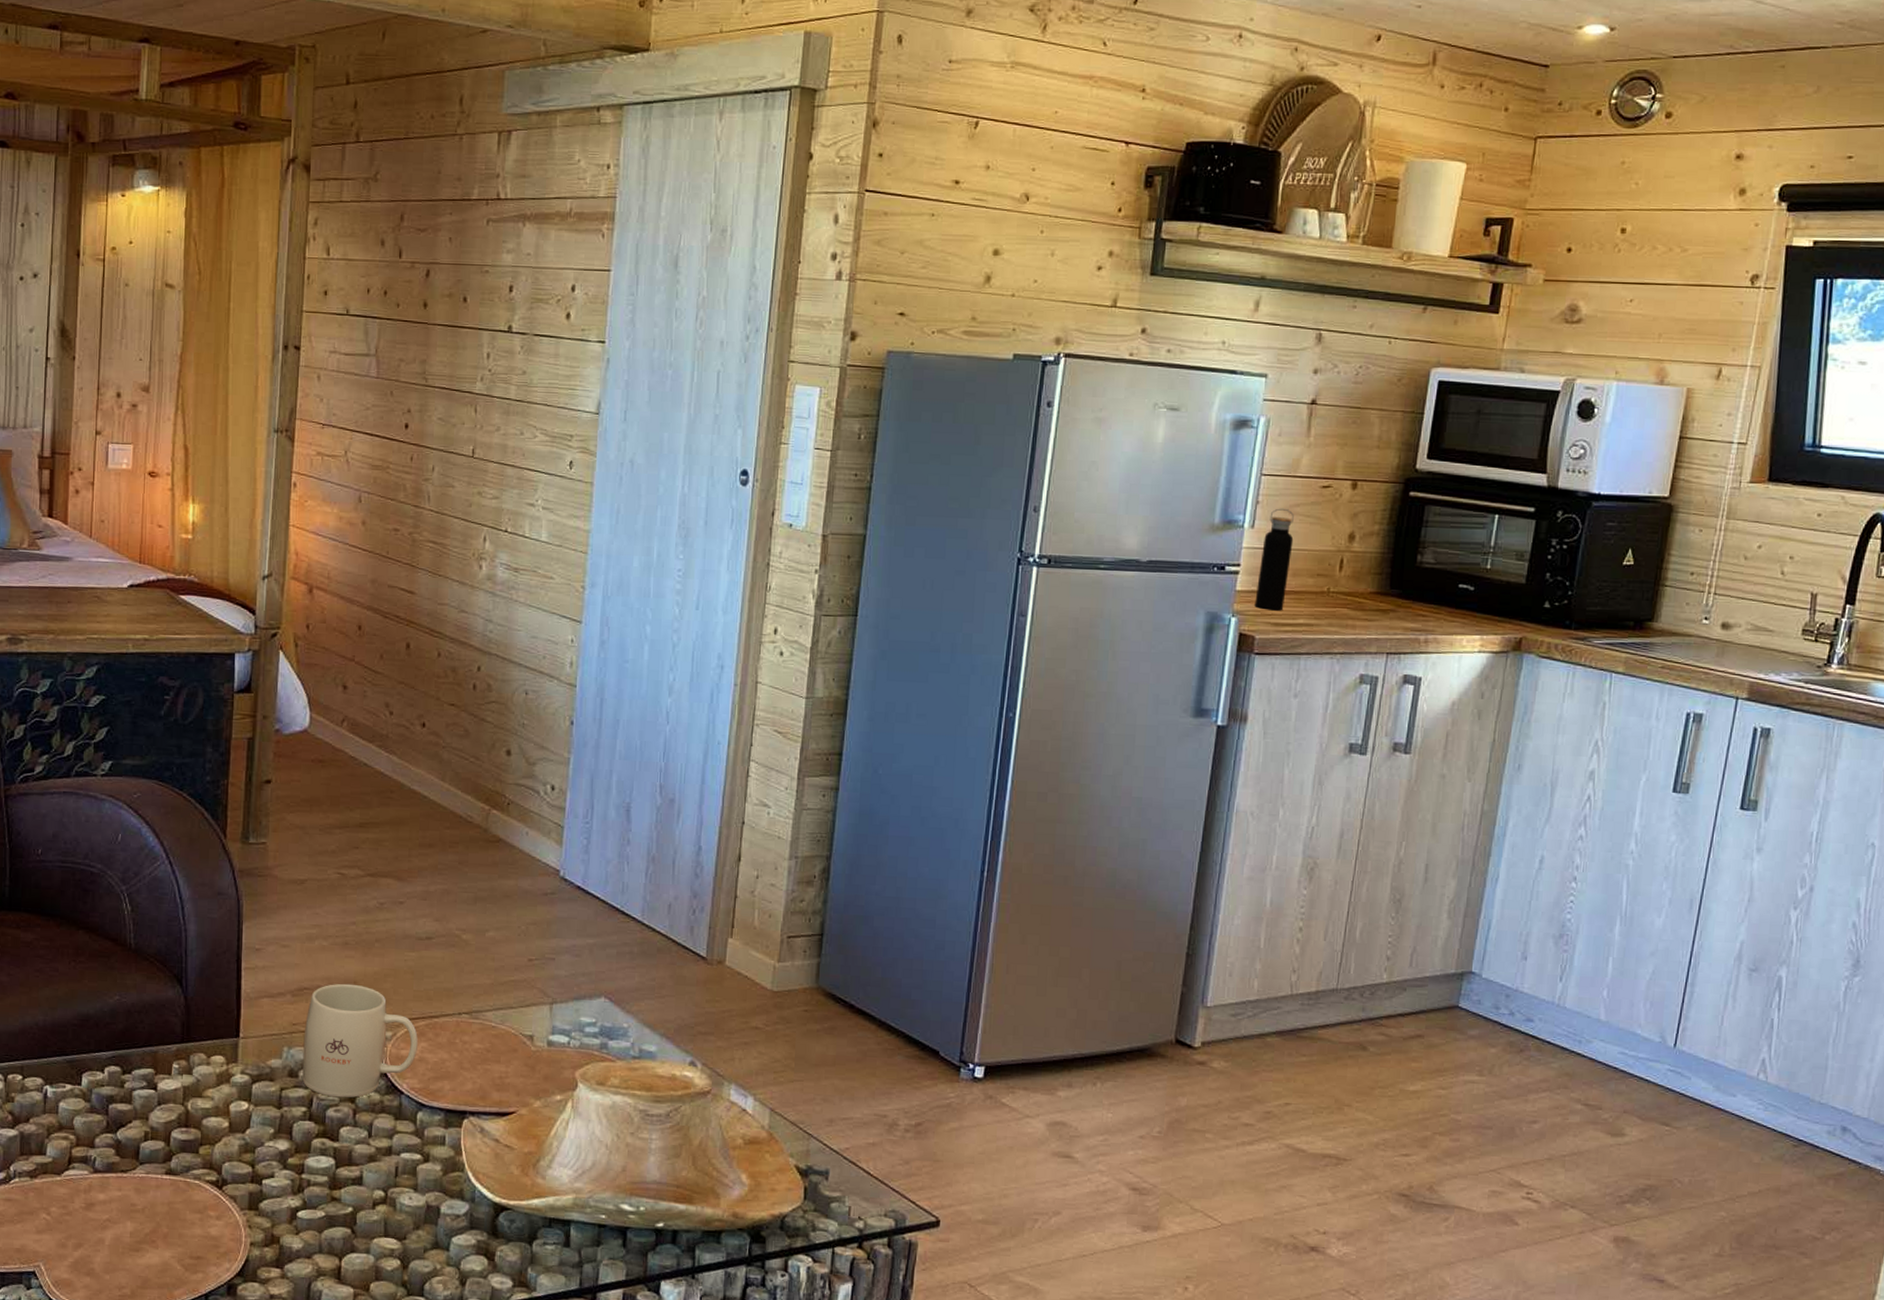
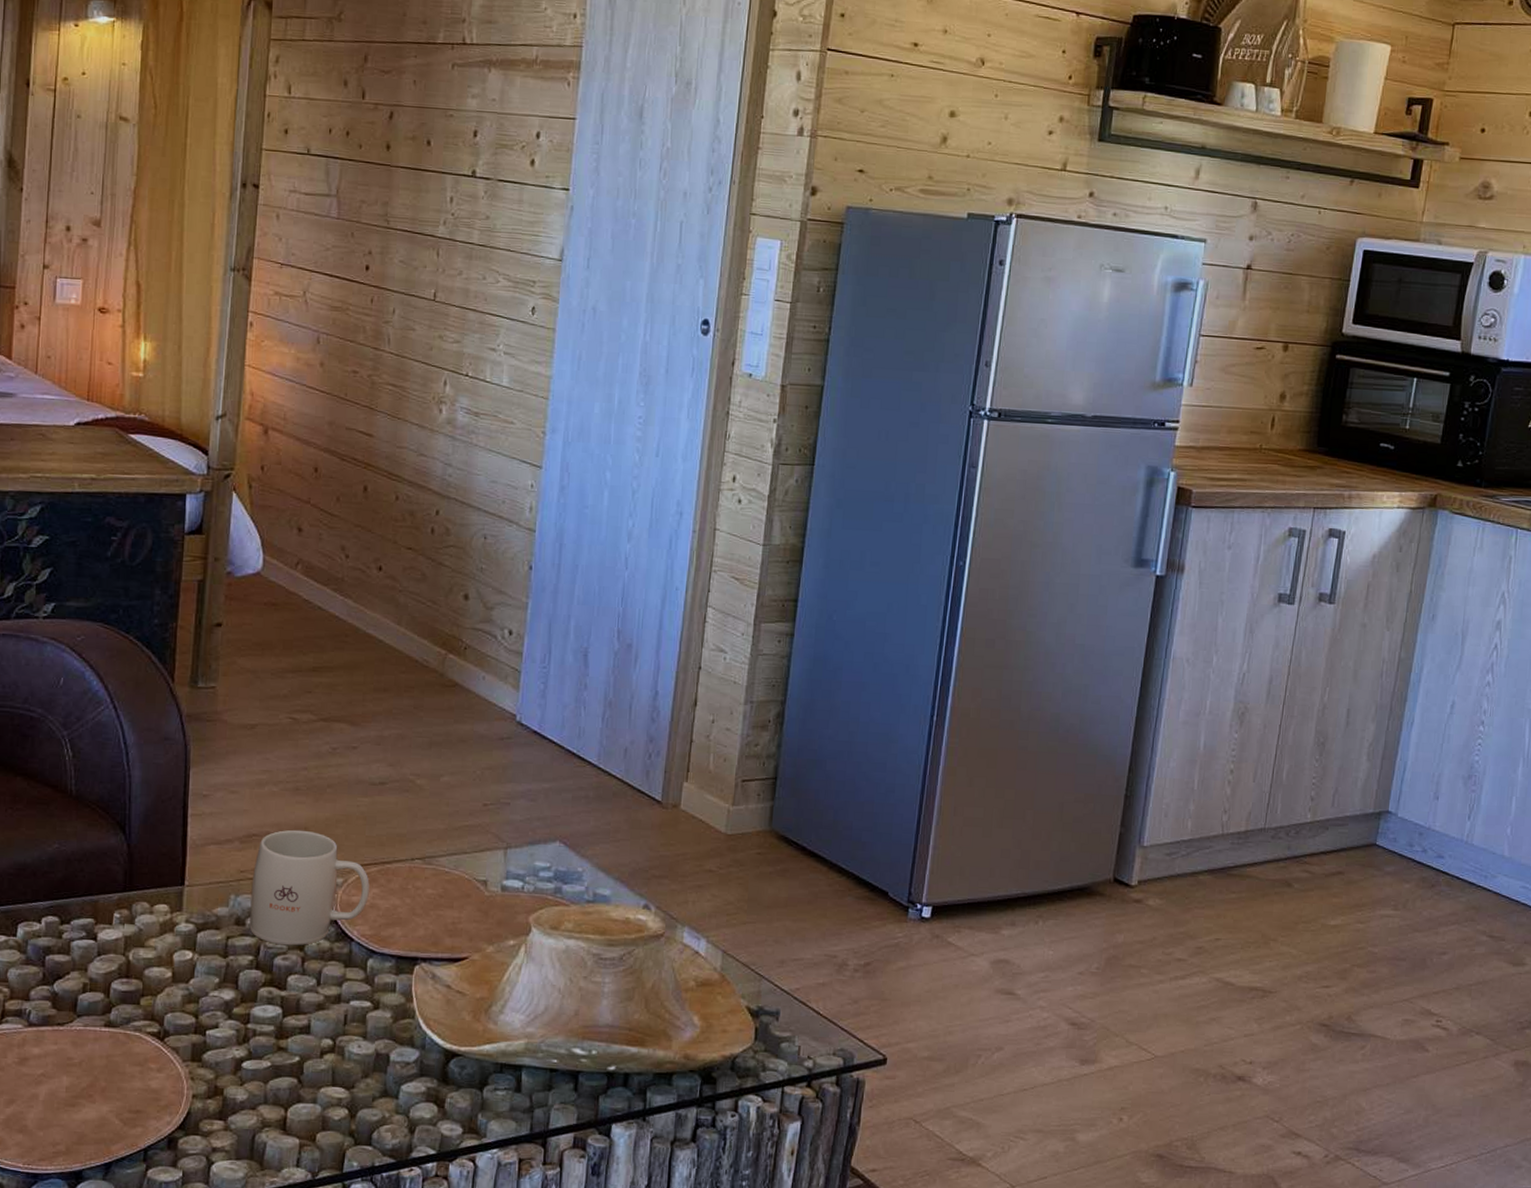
water bottle: present [1254,508,1294,611] -> none [1192,368,1230,466]

